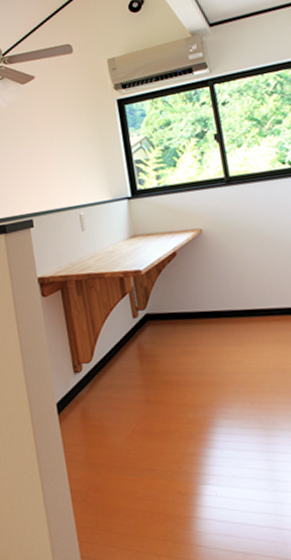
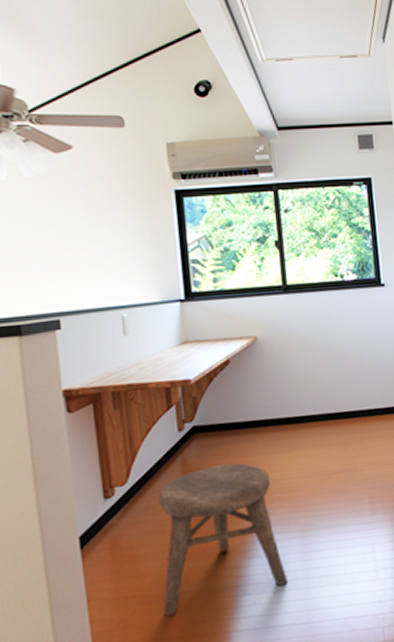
stool: none [119,352,251,490] -> present [158,463,287,617]

